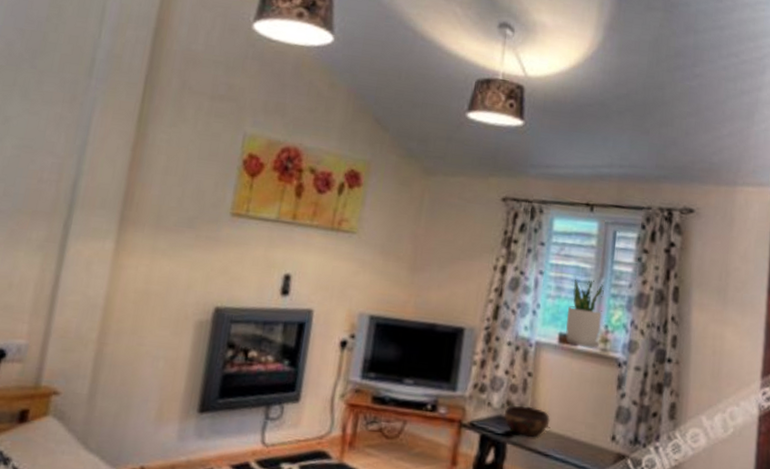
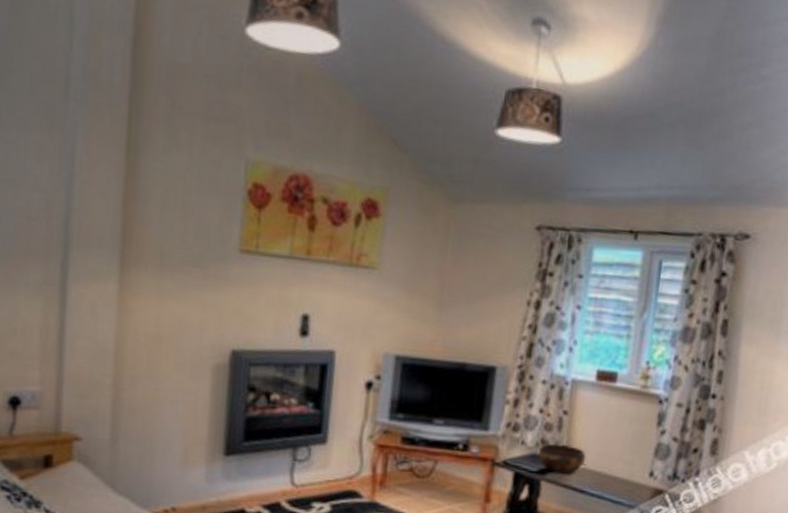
planter: present [565,277,605,348] -> none [604,312,648,385]

